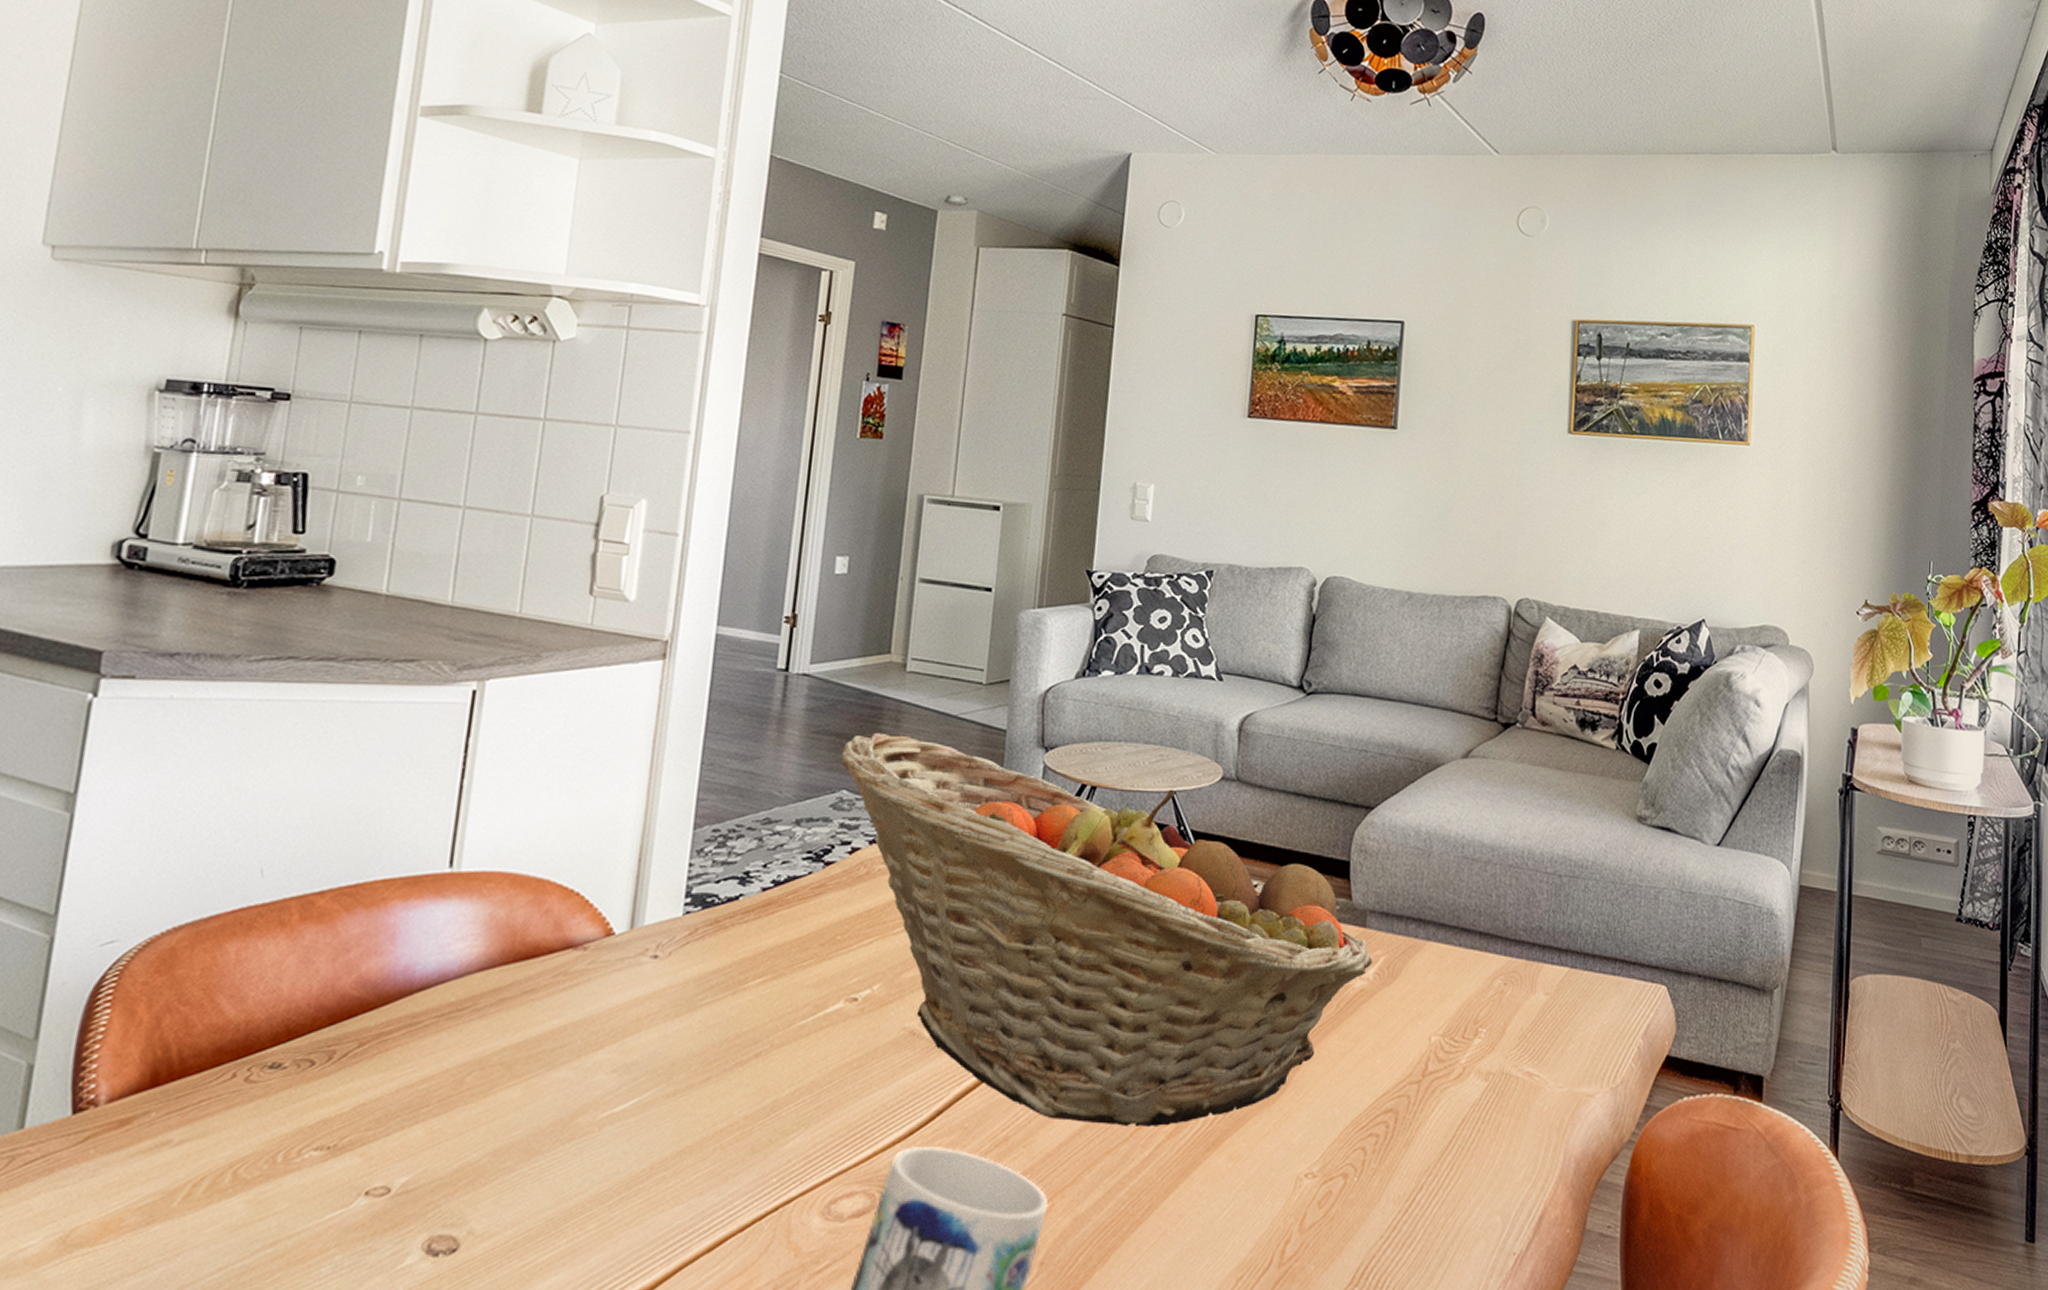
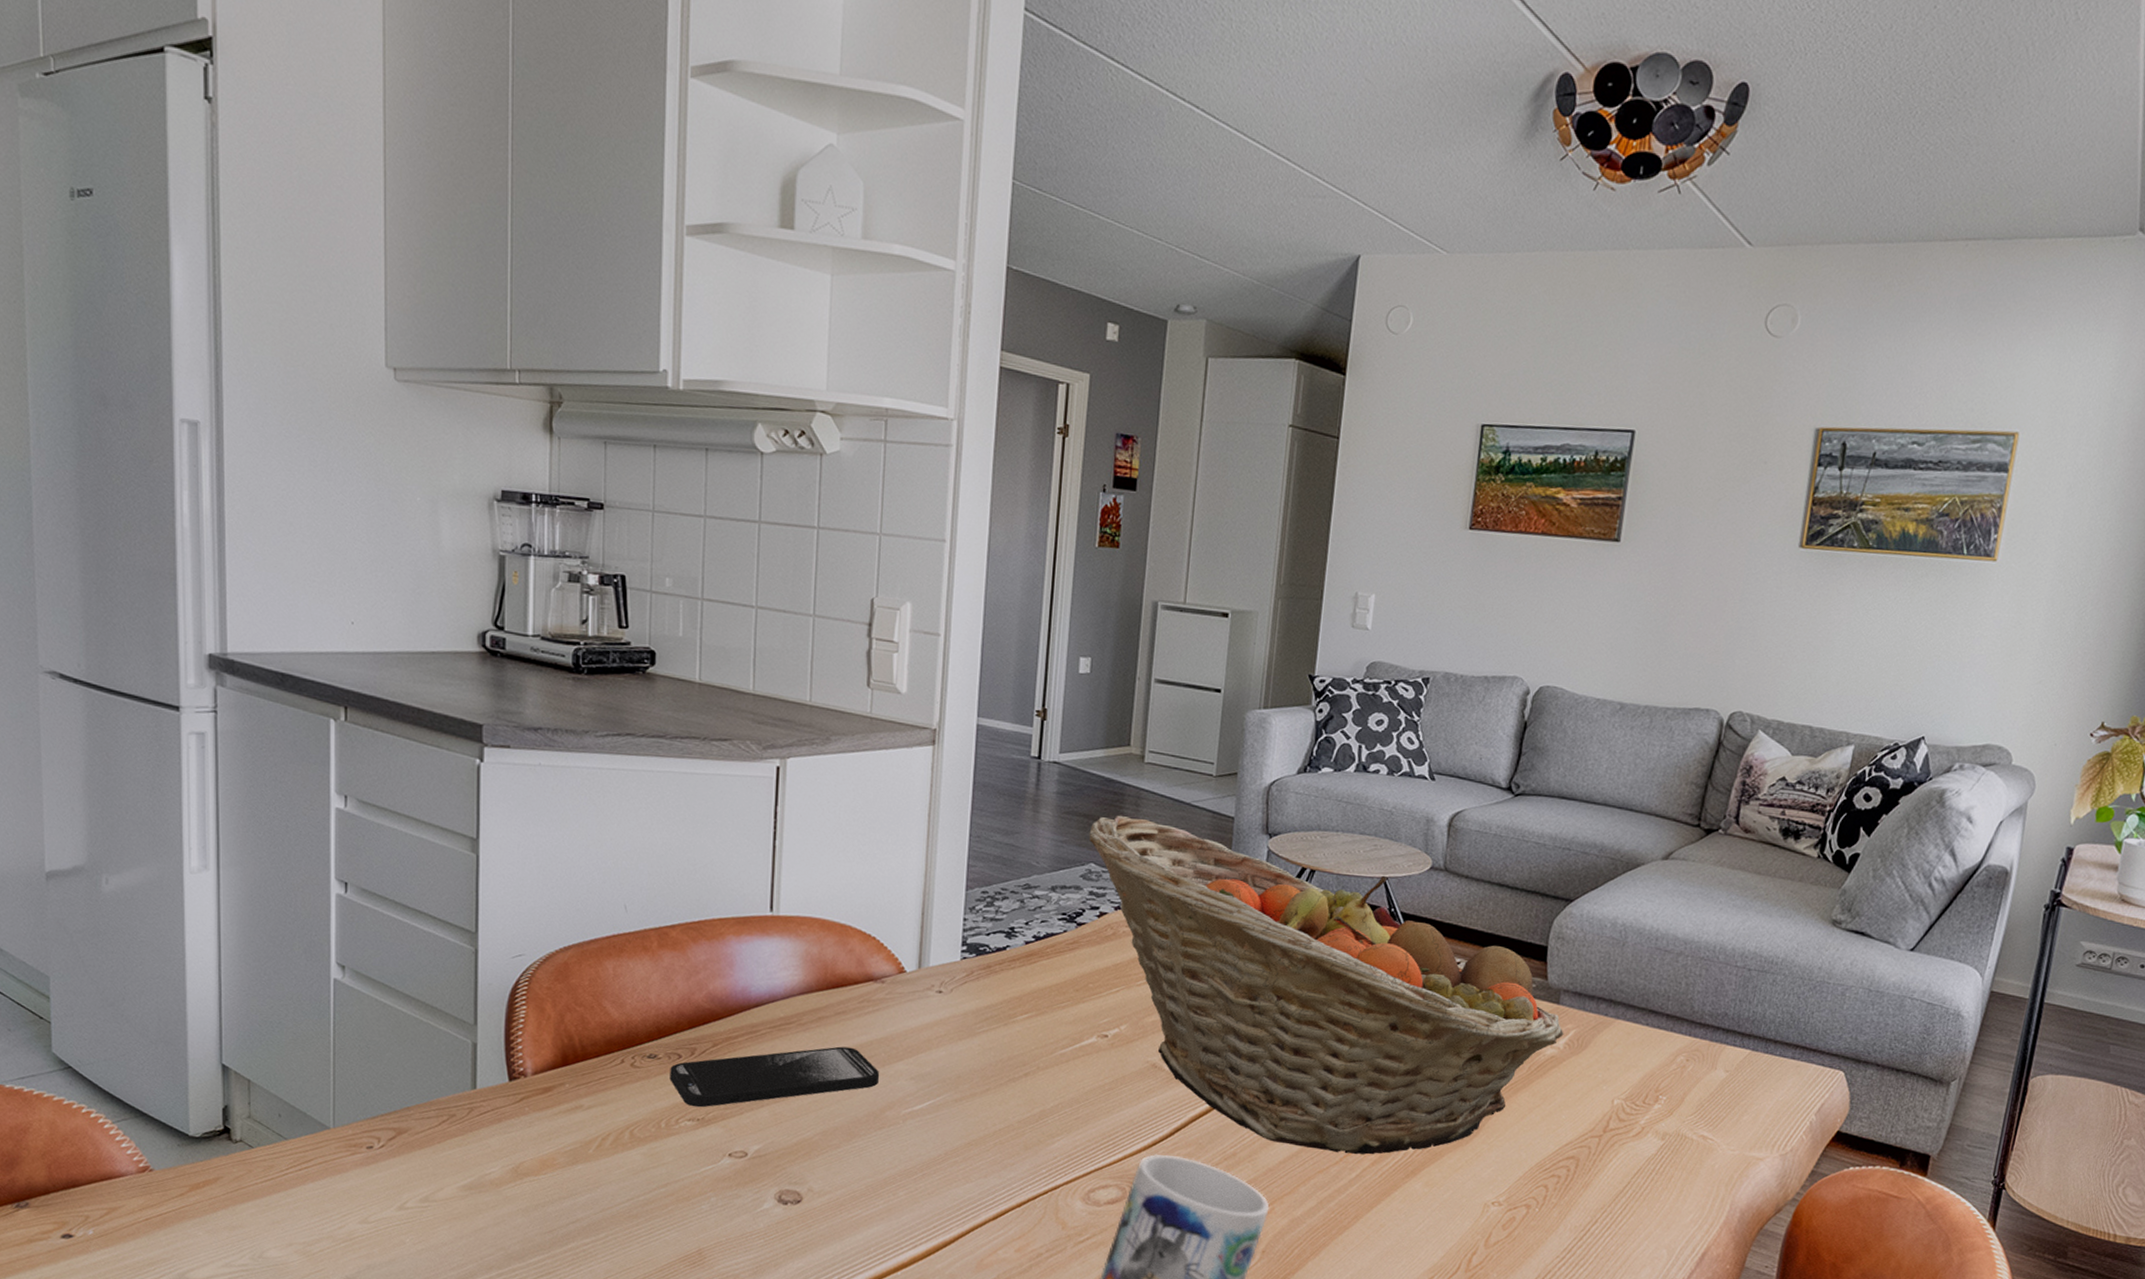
smartphone: none [295,1035,572,1131] -> present [670,1046,879,1108]

